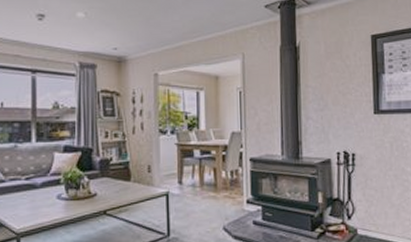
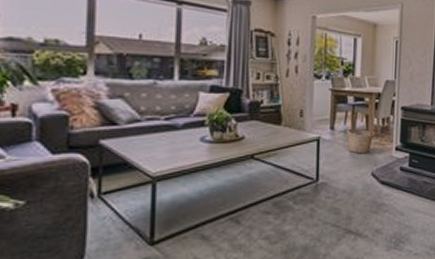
basket: none [194,182,225,208] -> present [346,128,375,154]

